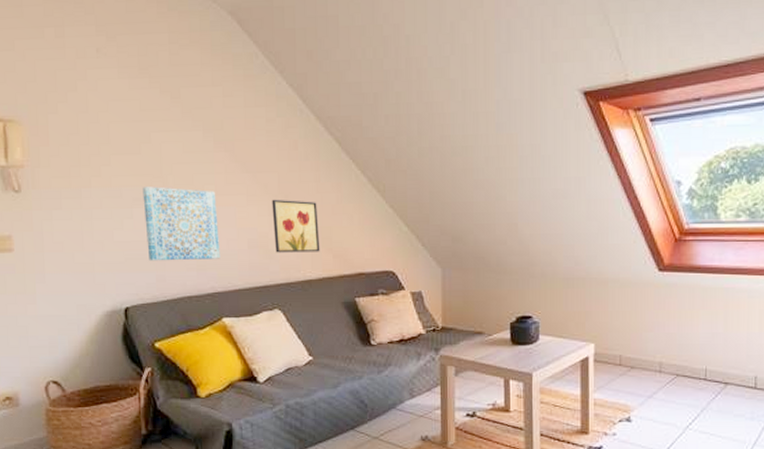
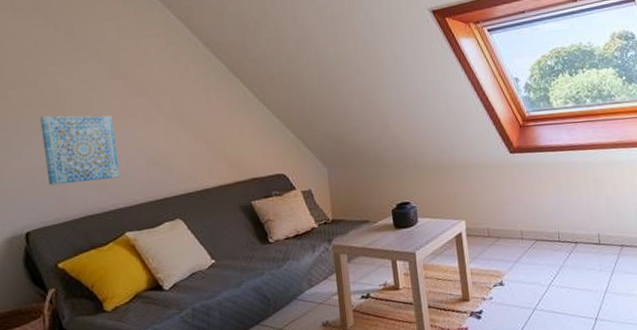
wall art: present [272,199,320,253] -> none [167,118,216,167]

